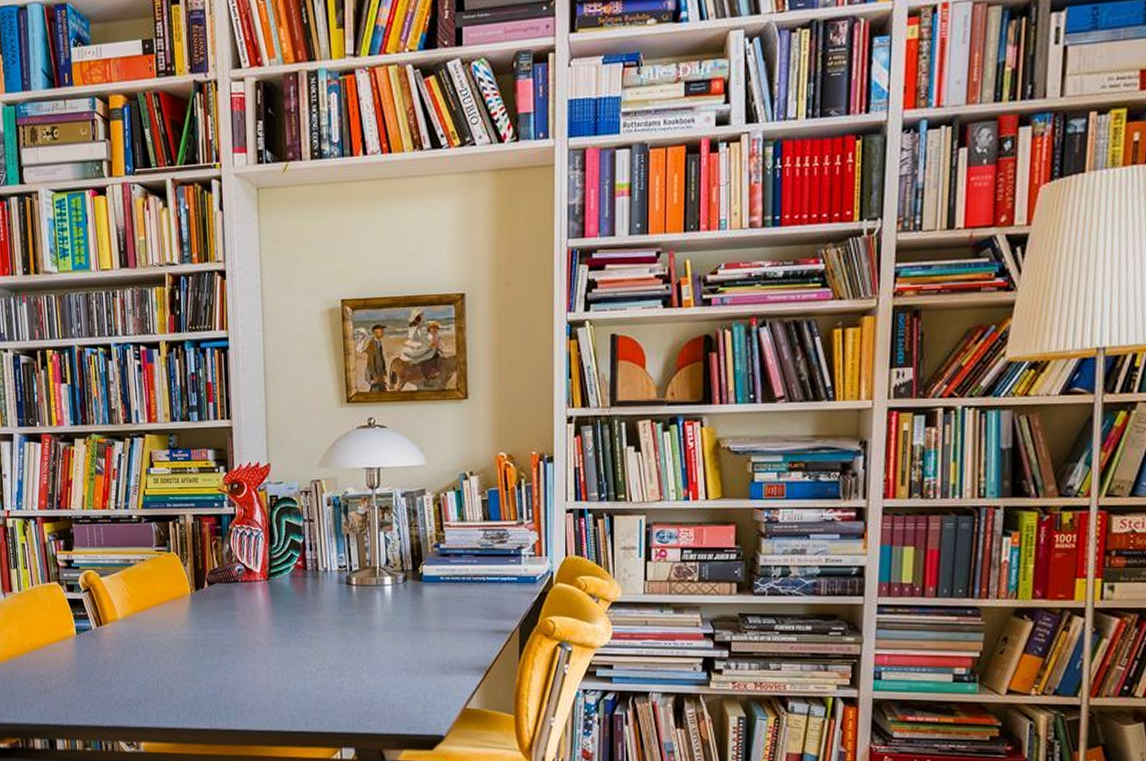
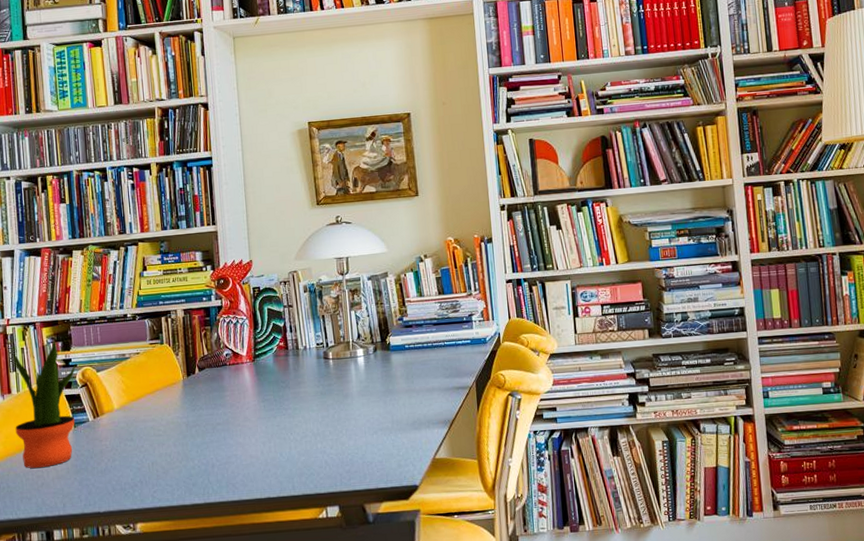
potted plant: none [12,538,79,674] -> present [12,341,76,469]

